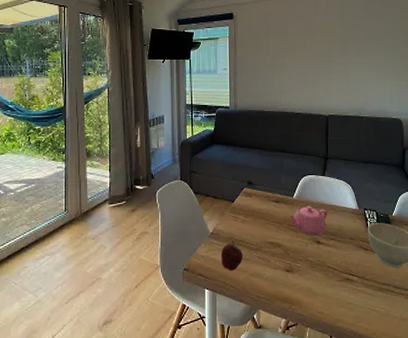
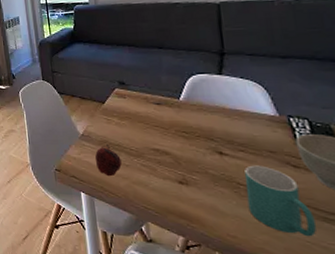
teapot: present [288,206,328,236] -> none [175,110,232,146]
mug: none [332,250,375,305] -> present [245,165,317,237]

